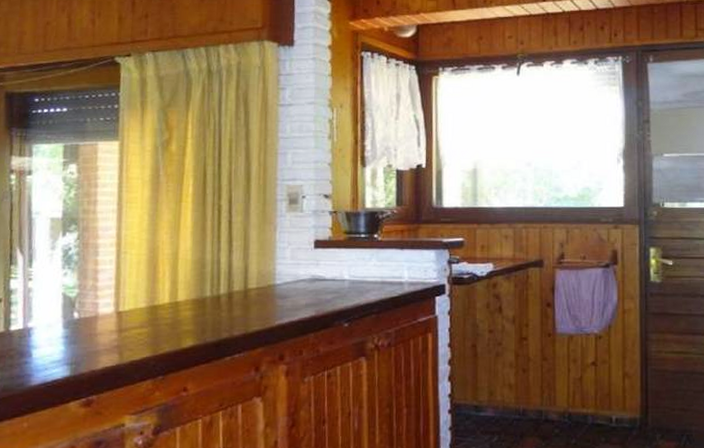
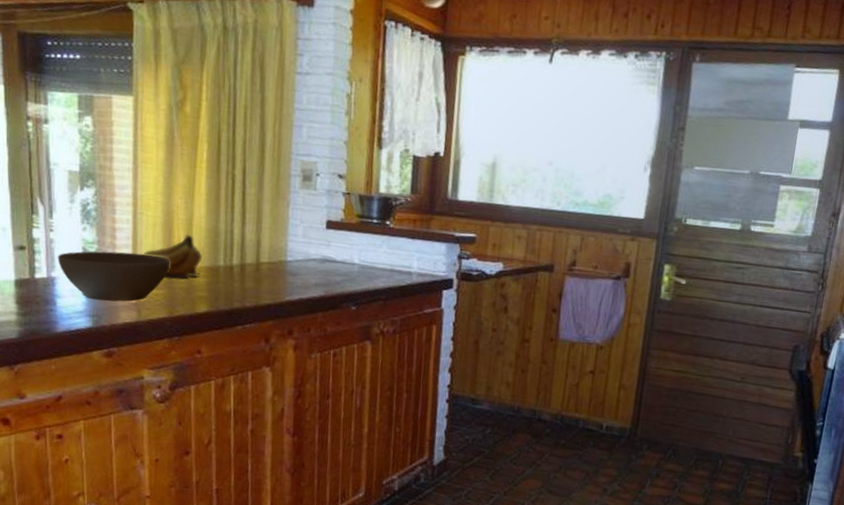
bowl: none [35,293,155,347] -> present [58,251,170,302]
fruit: none [126,269,188,314] -> present [143,235,203,278]

